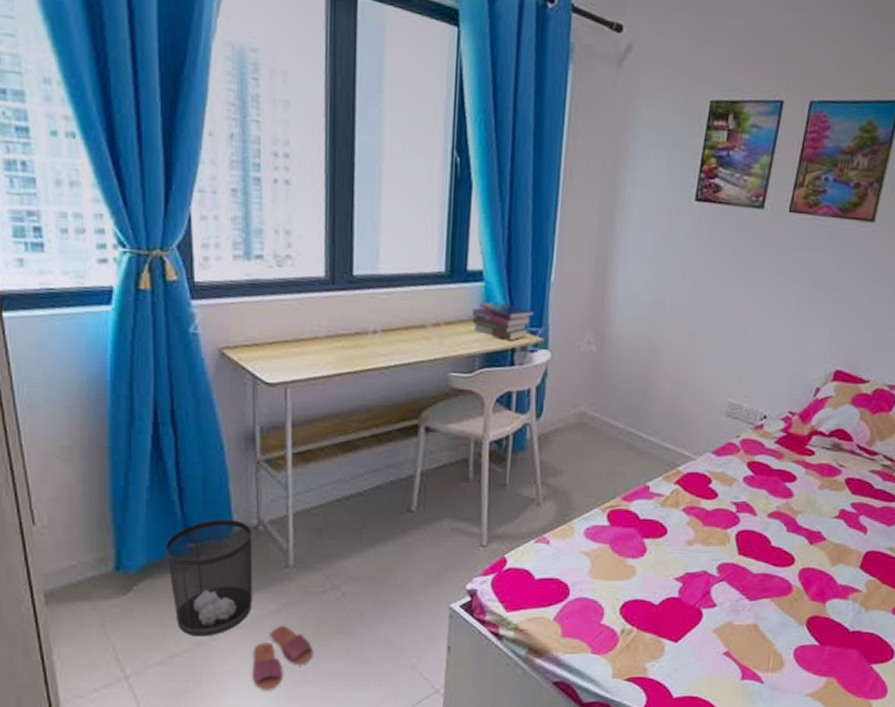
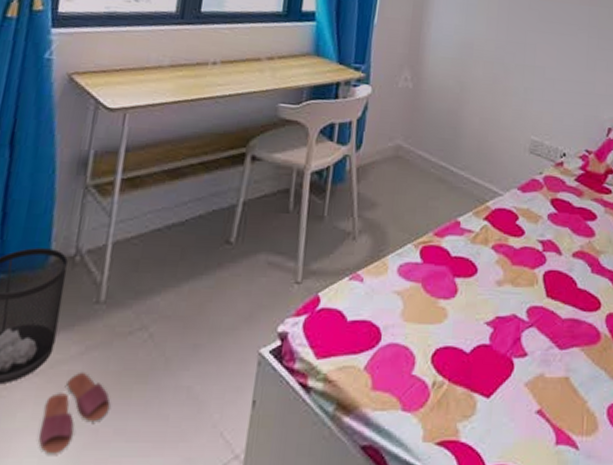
books: present [472,301,534,341] -> none [302,39,358,76]

